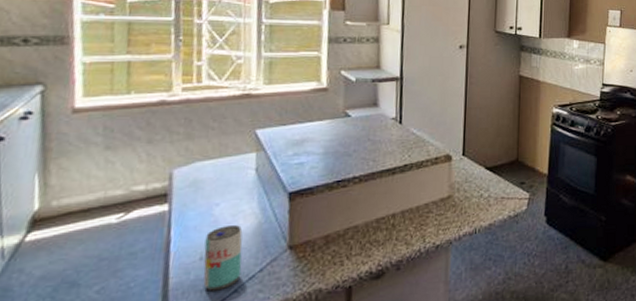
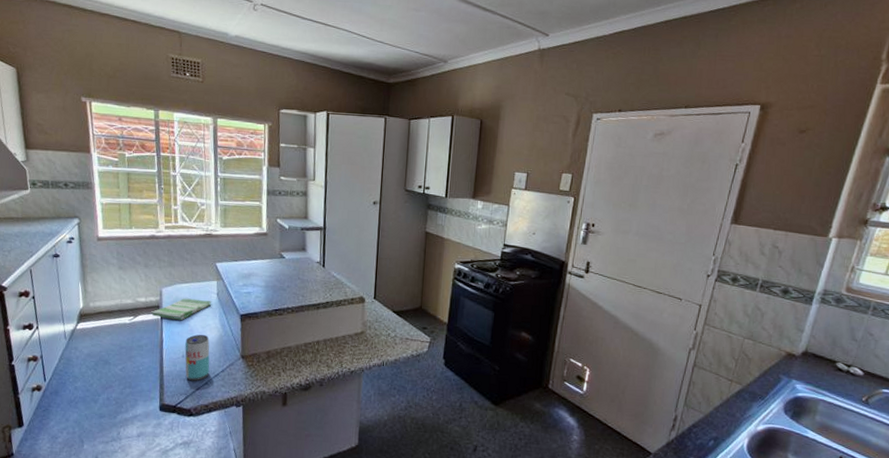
dish towel: none [152,178,249,210] -> present [150,298,212,320]

